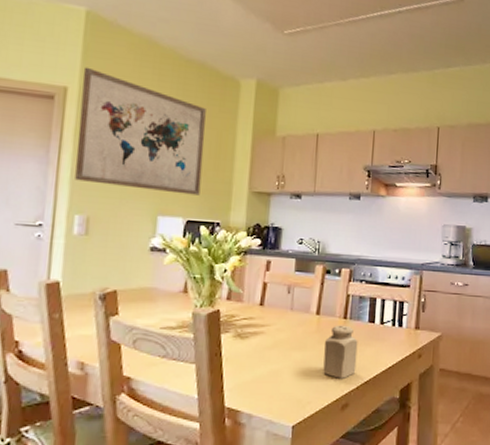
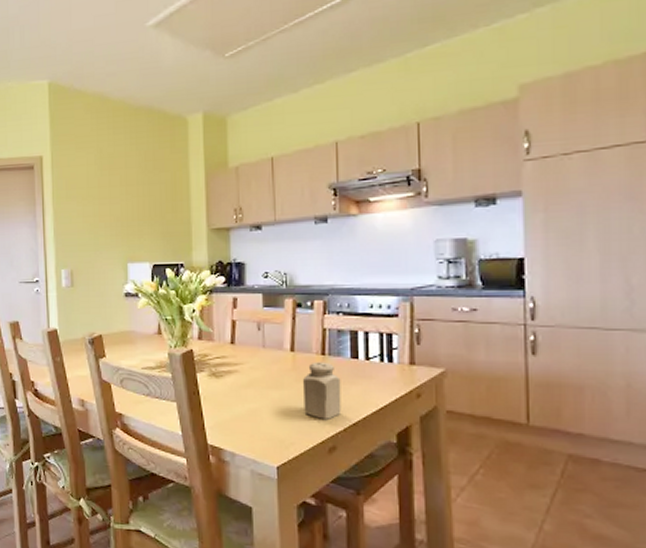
wall art: present [75,67,206,196] -> none [52,134,162,240]

